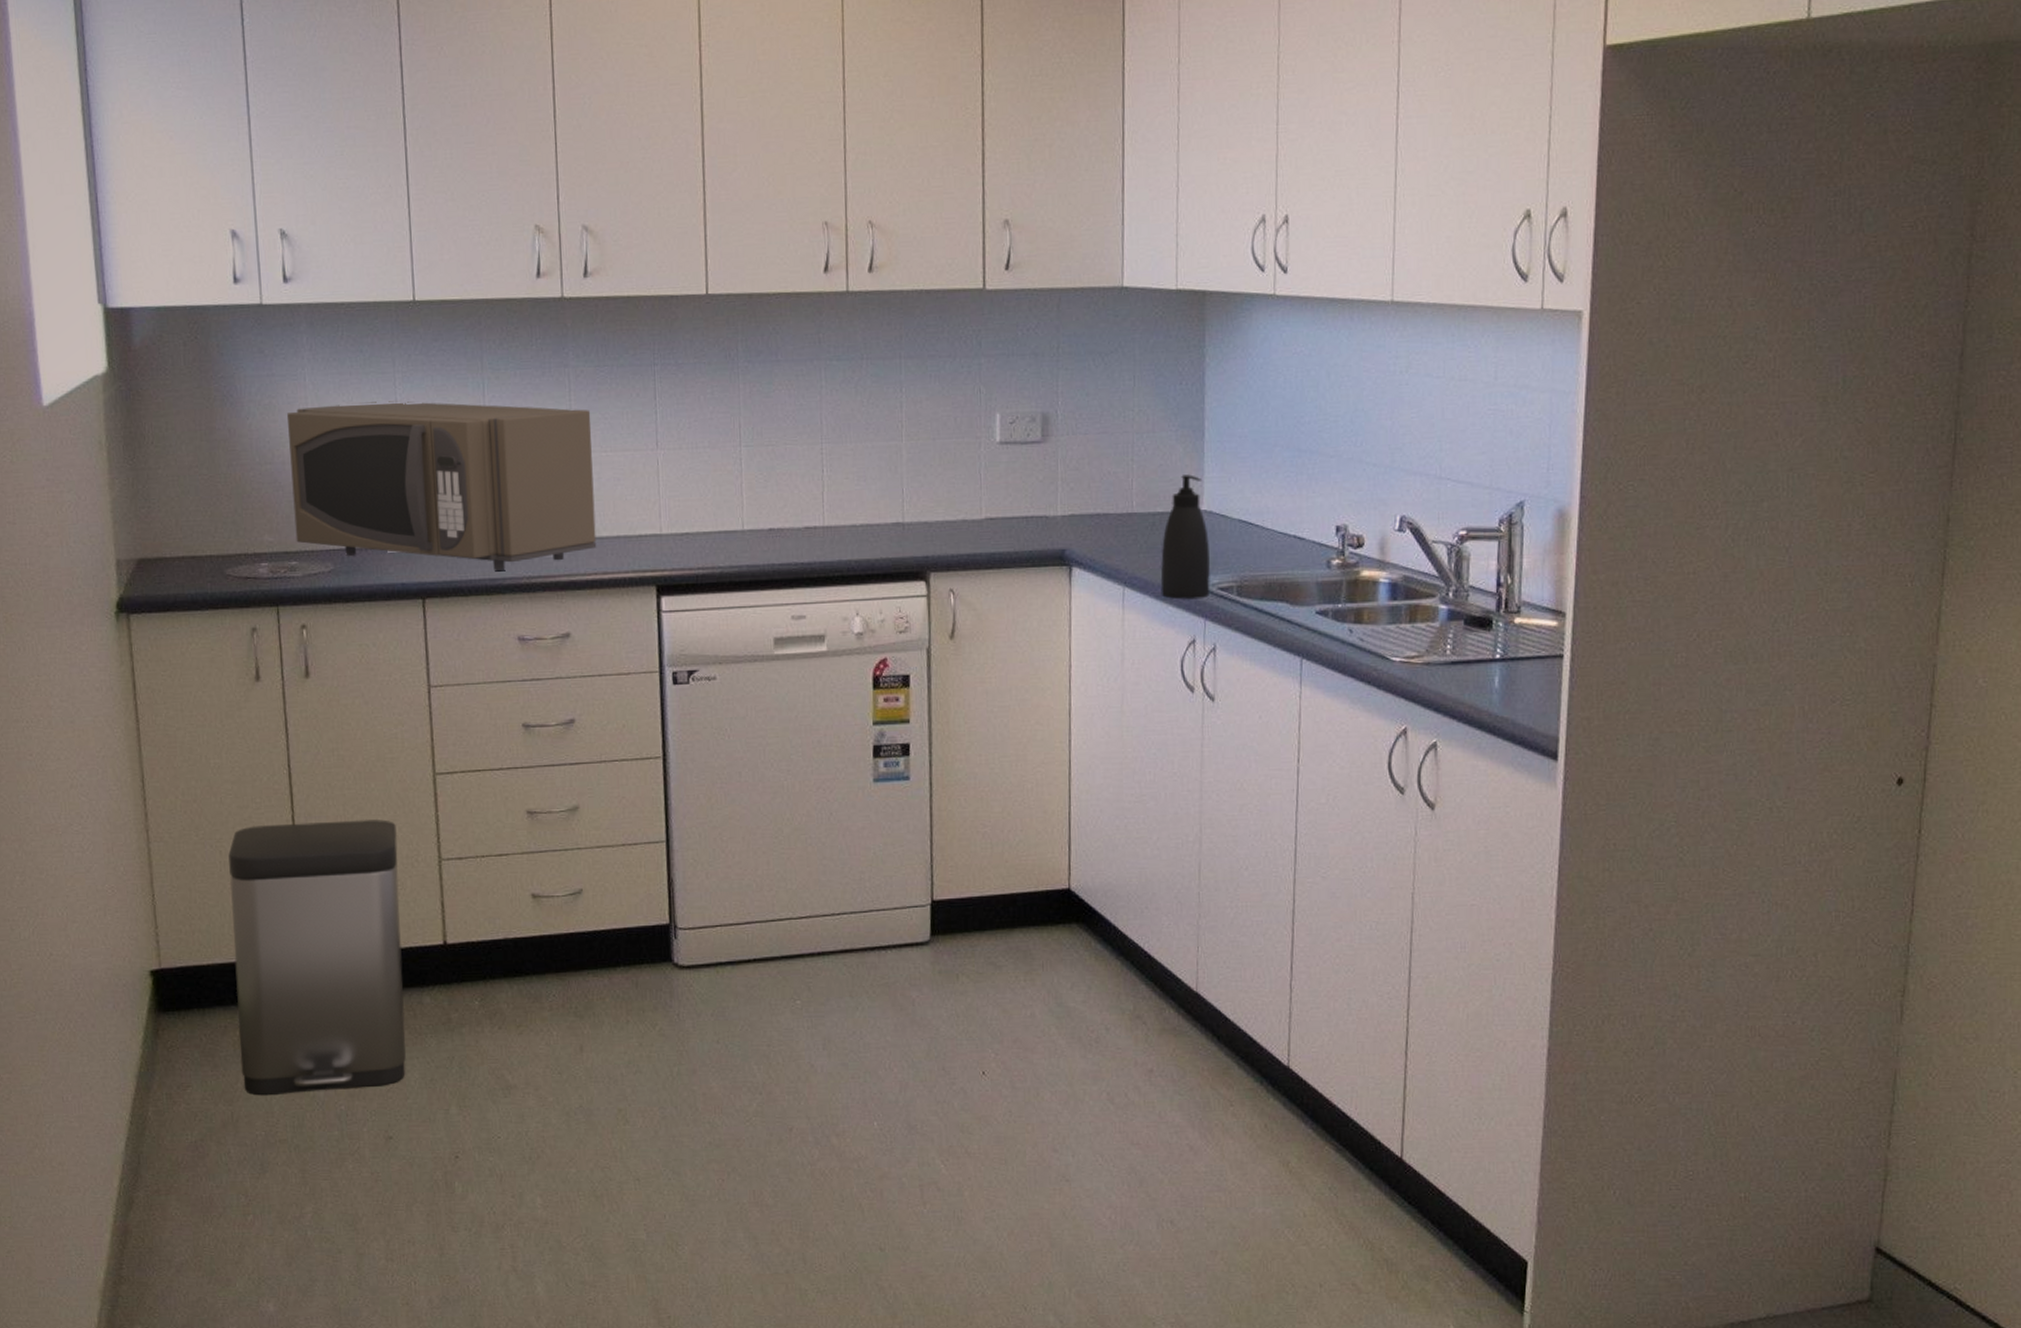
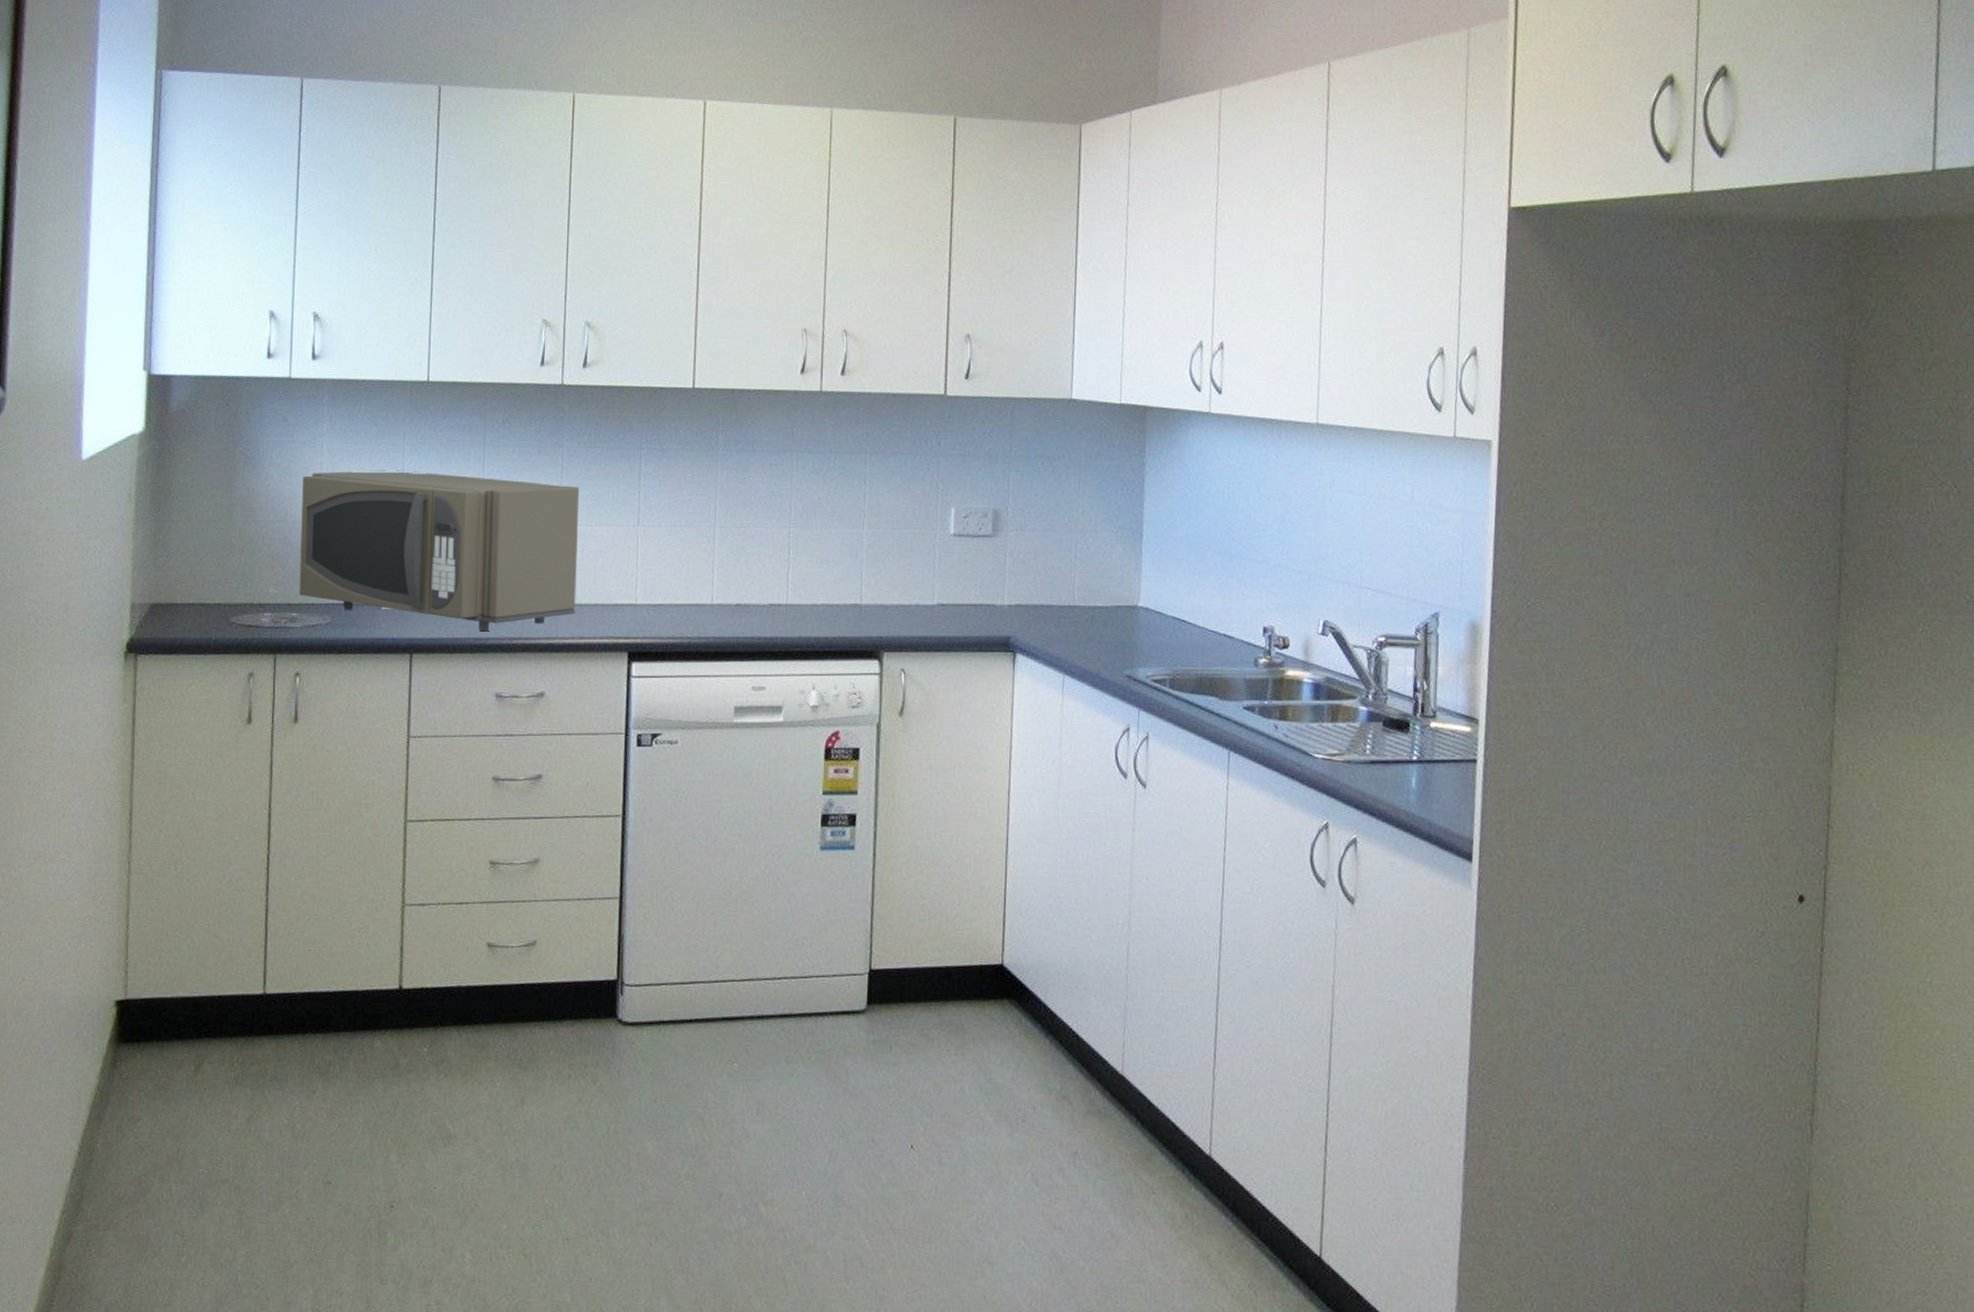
pedal bin: present [228,819,406,1095] -> none [192,862,365,1132]
soap dispenser: present [1160,474,1210,600] -> none [1098,573,1145,690]

